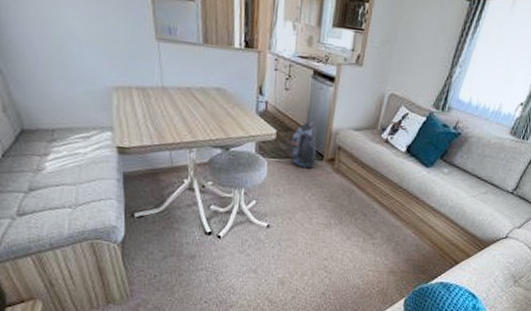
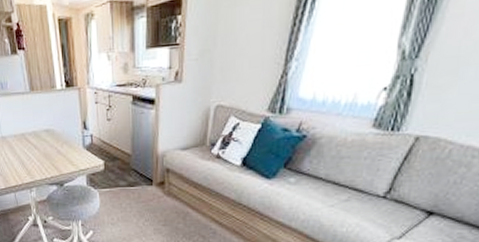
backpack: present [290,120,317,169] -> none [118,147,146,195]

